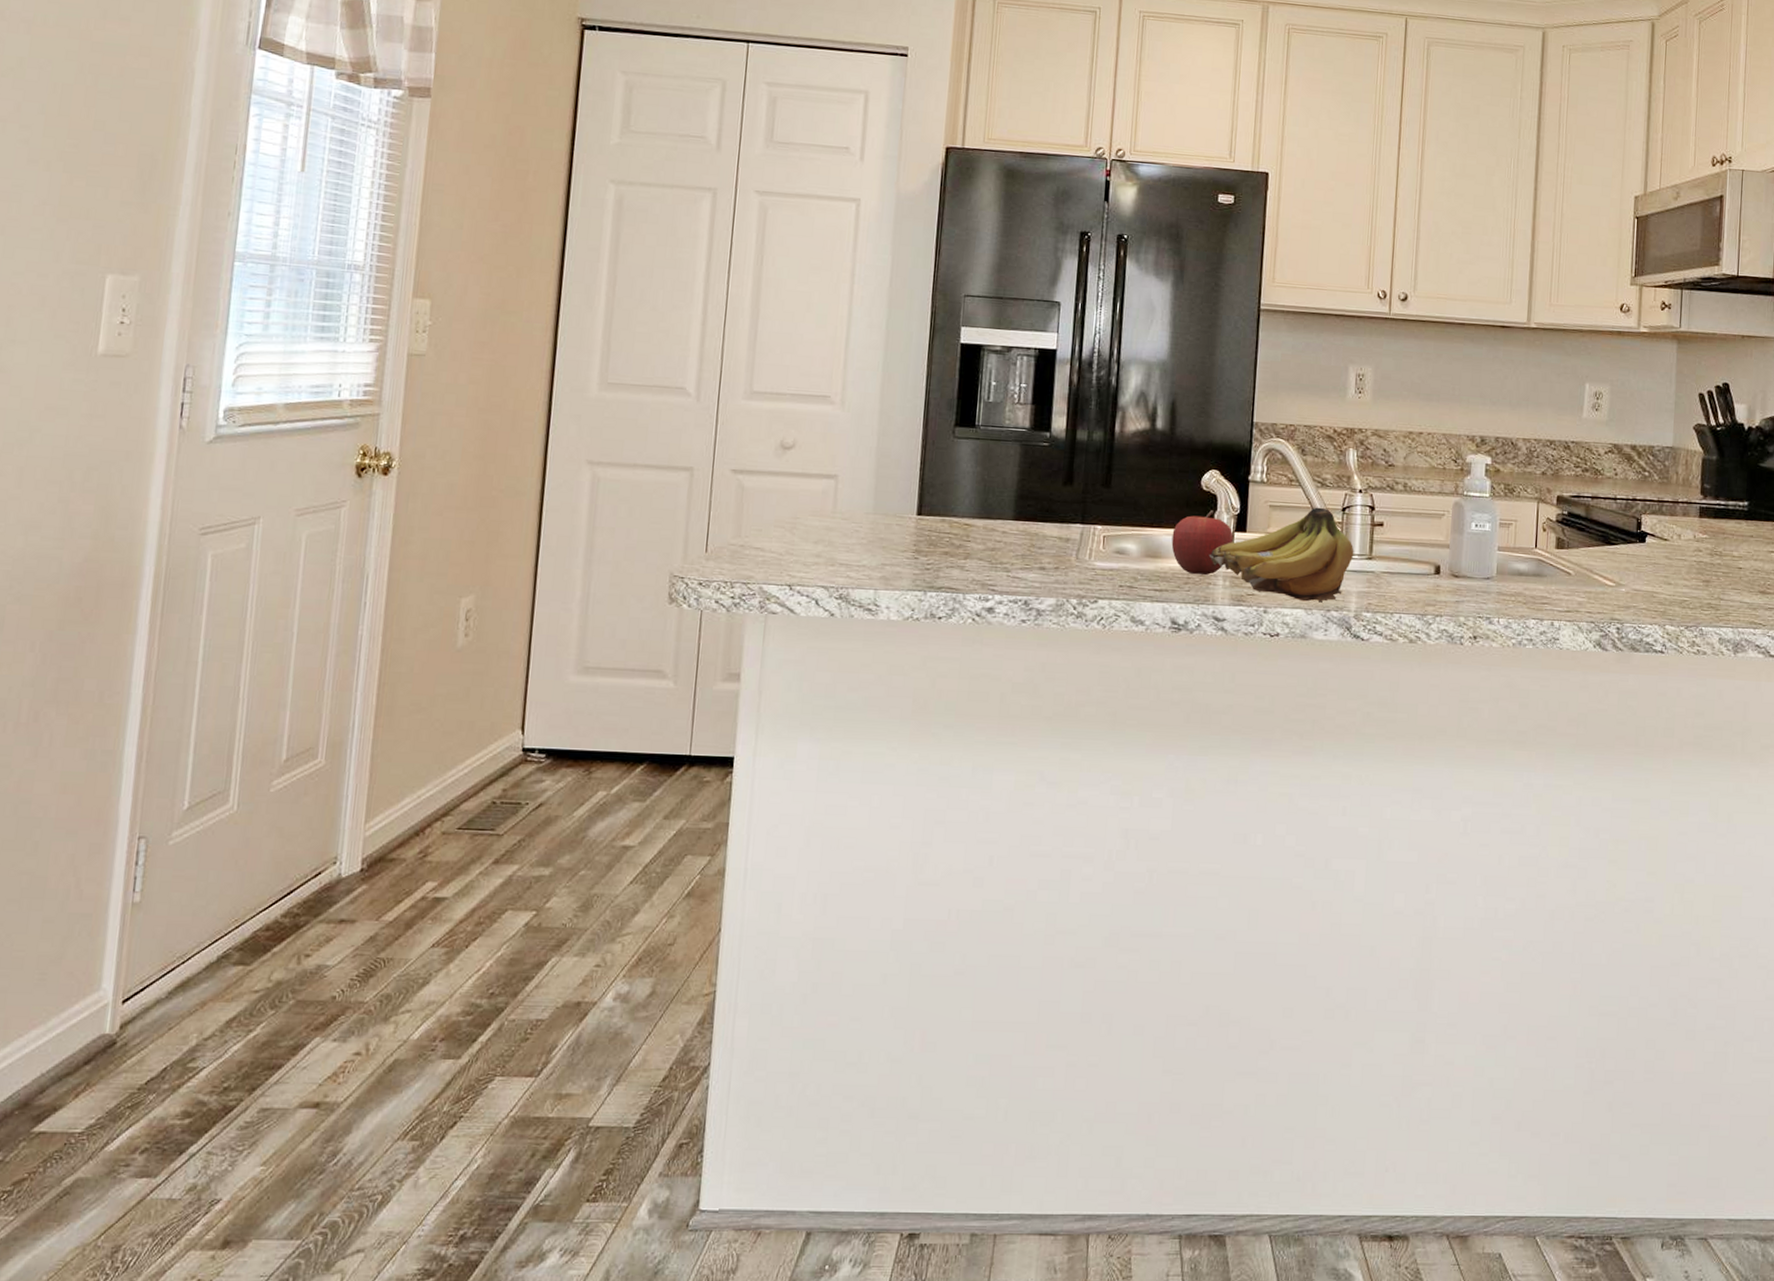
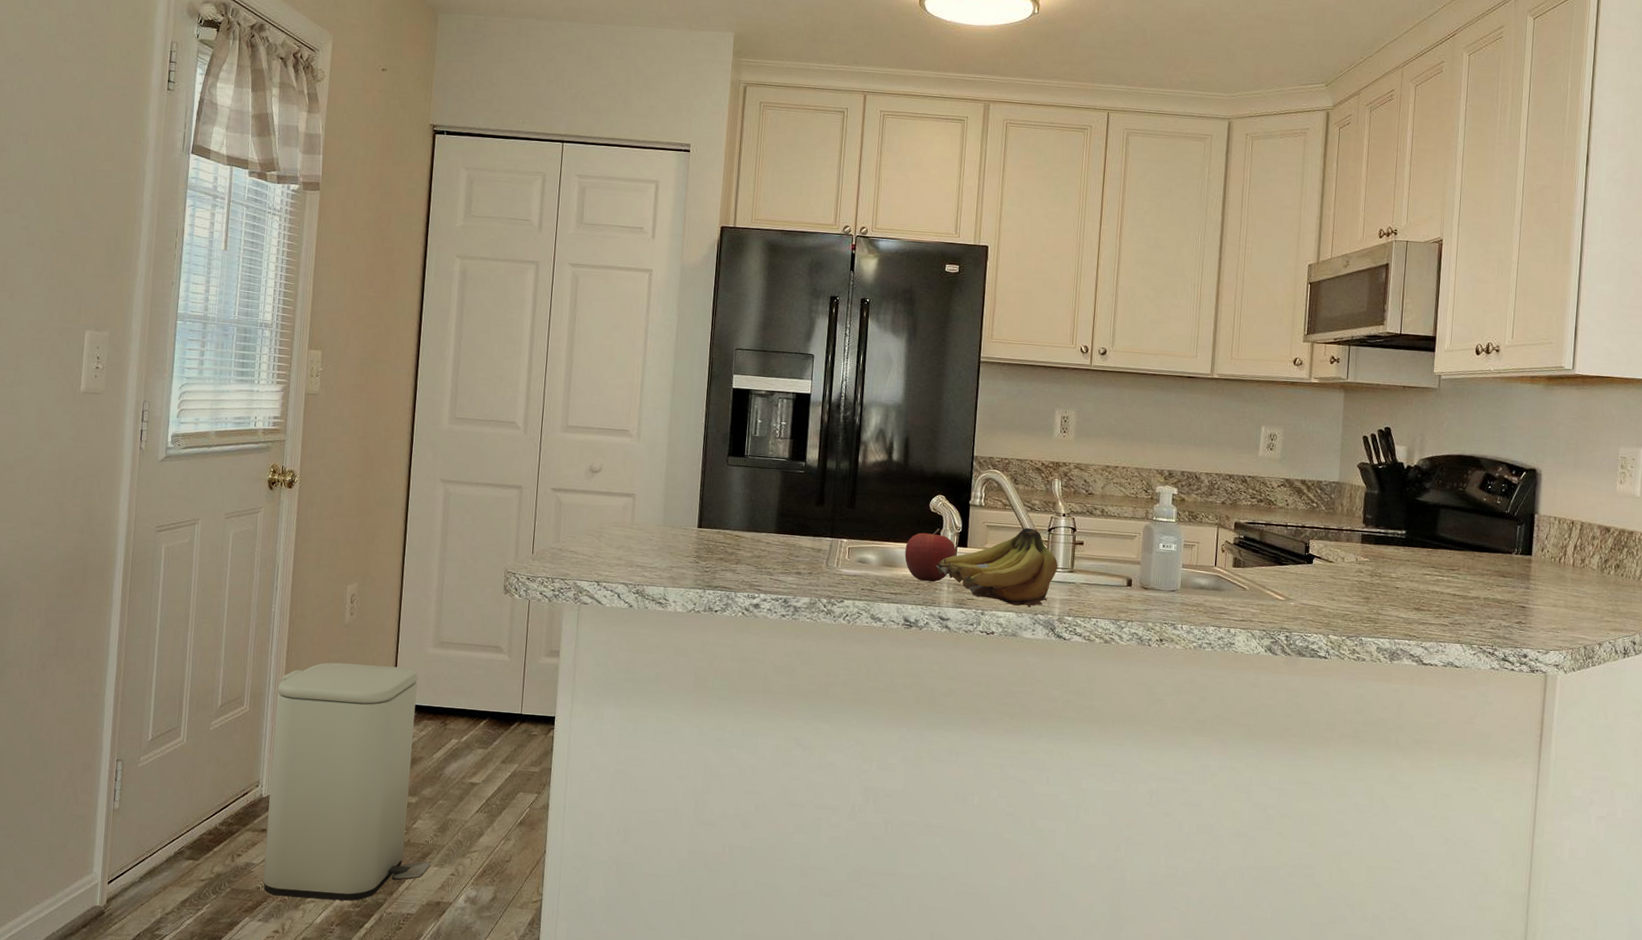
pedal bin: none [340,698,569,1008] -> present [263,662,431,901]

